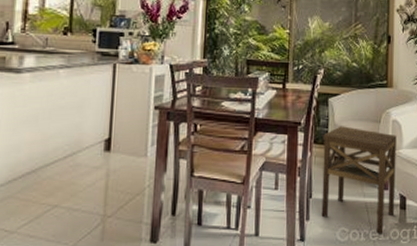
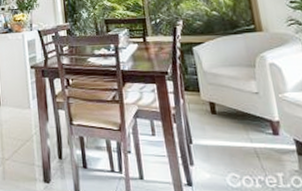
side table: present [321,126,397,234] -> none [193,72,292,181]

